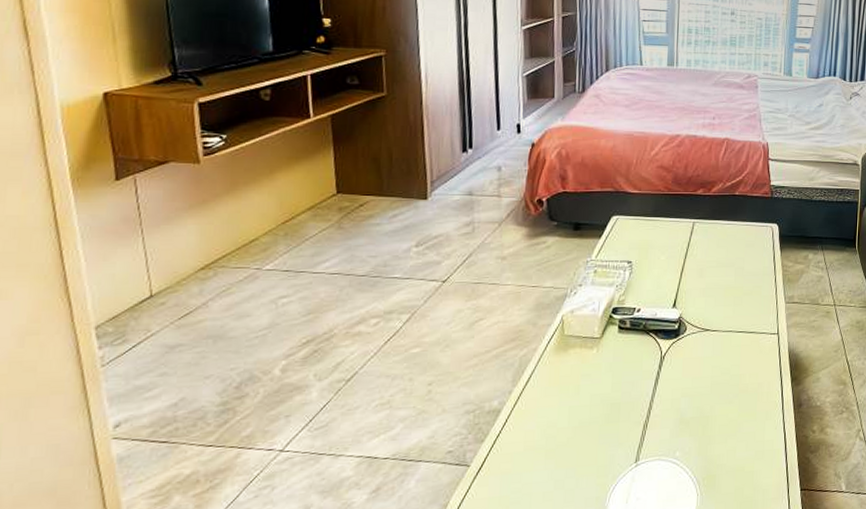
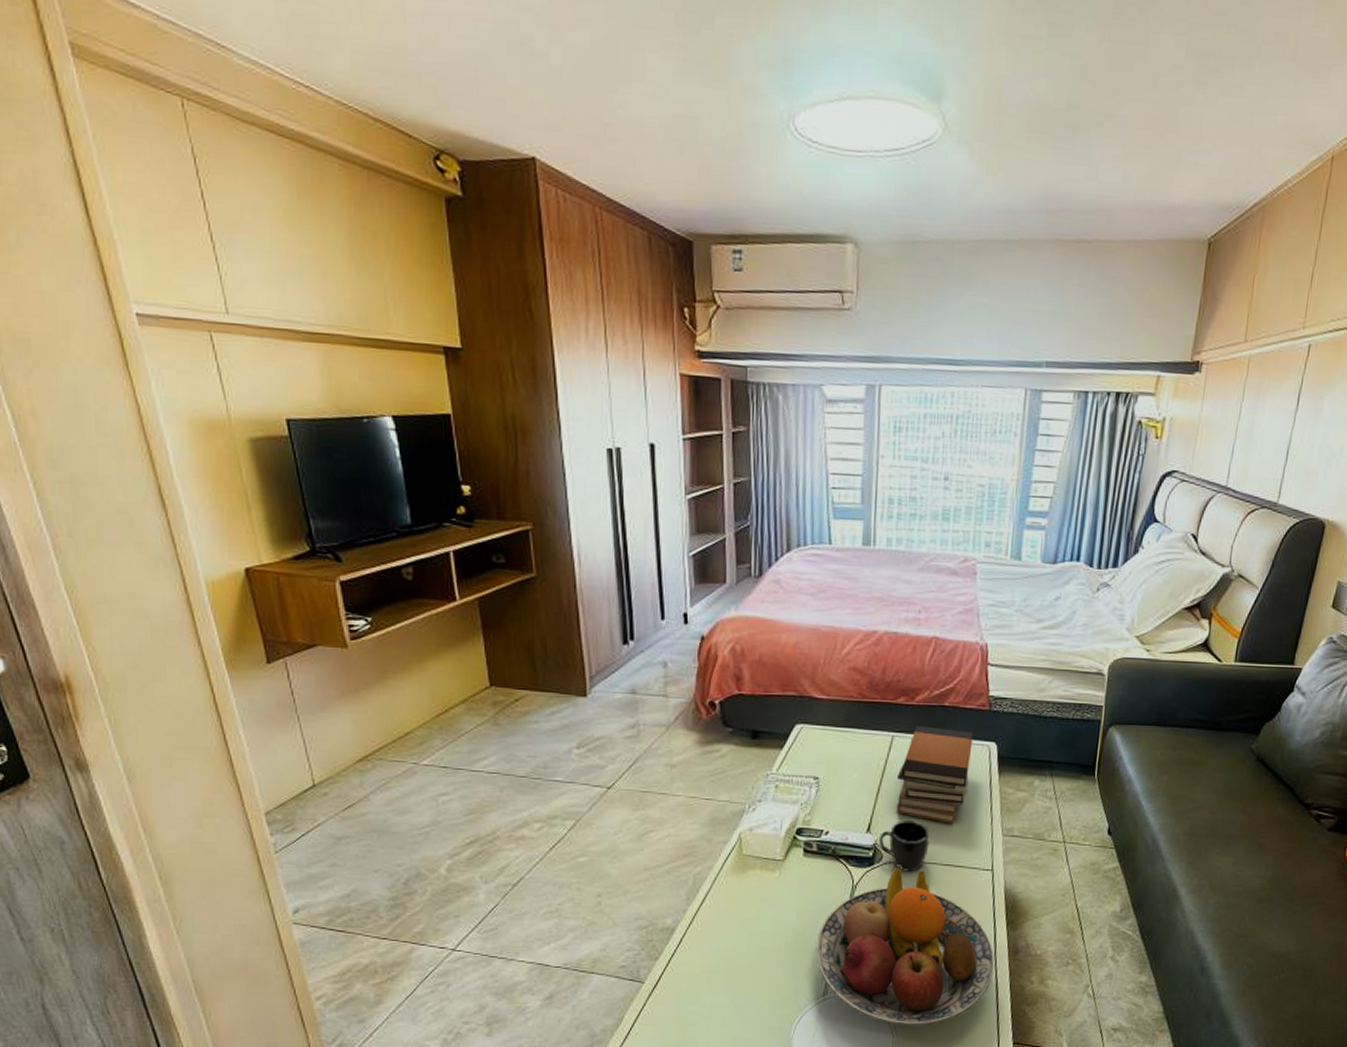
fruit bowl: none [629,335,782,483] -> present [815,865,994,1026]
mug: none [683,295,726,341] -> present [879,820,930,872]
book stack: none [697,213,759,295] -> present [896,726,973,823]

